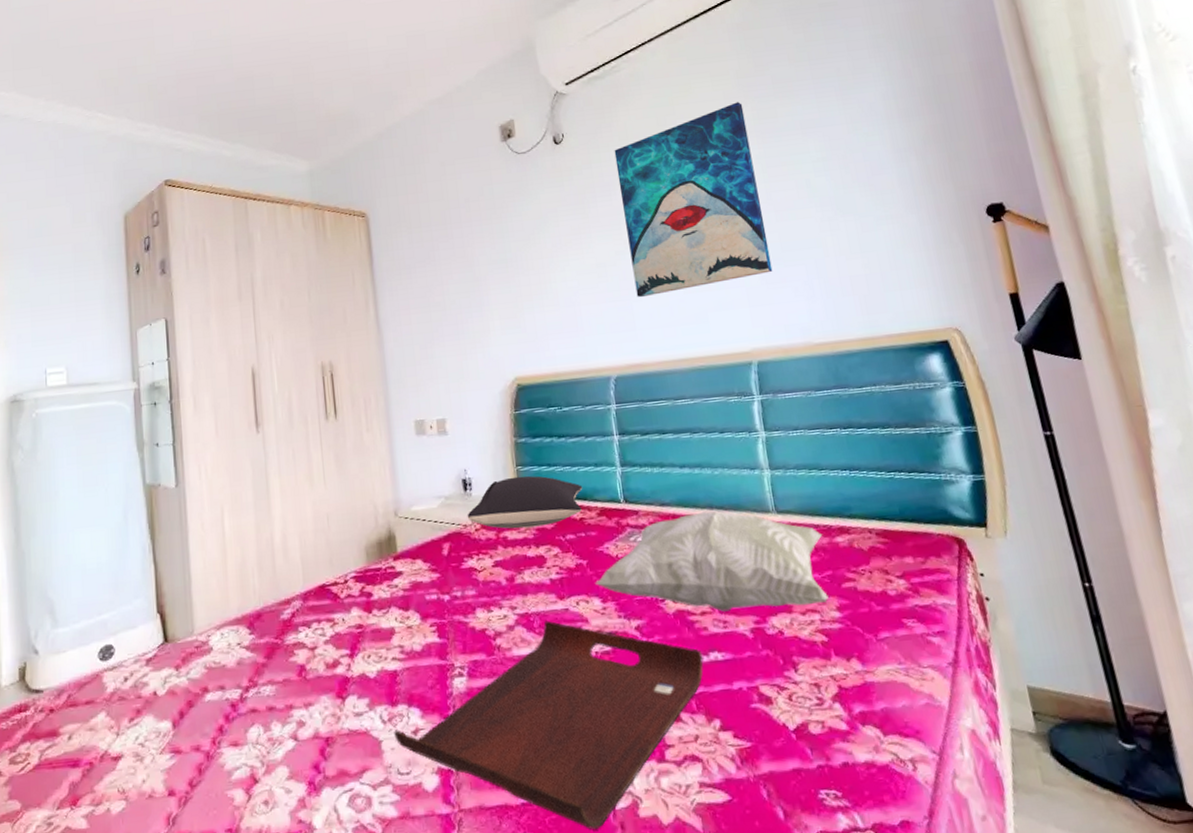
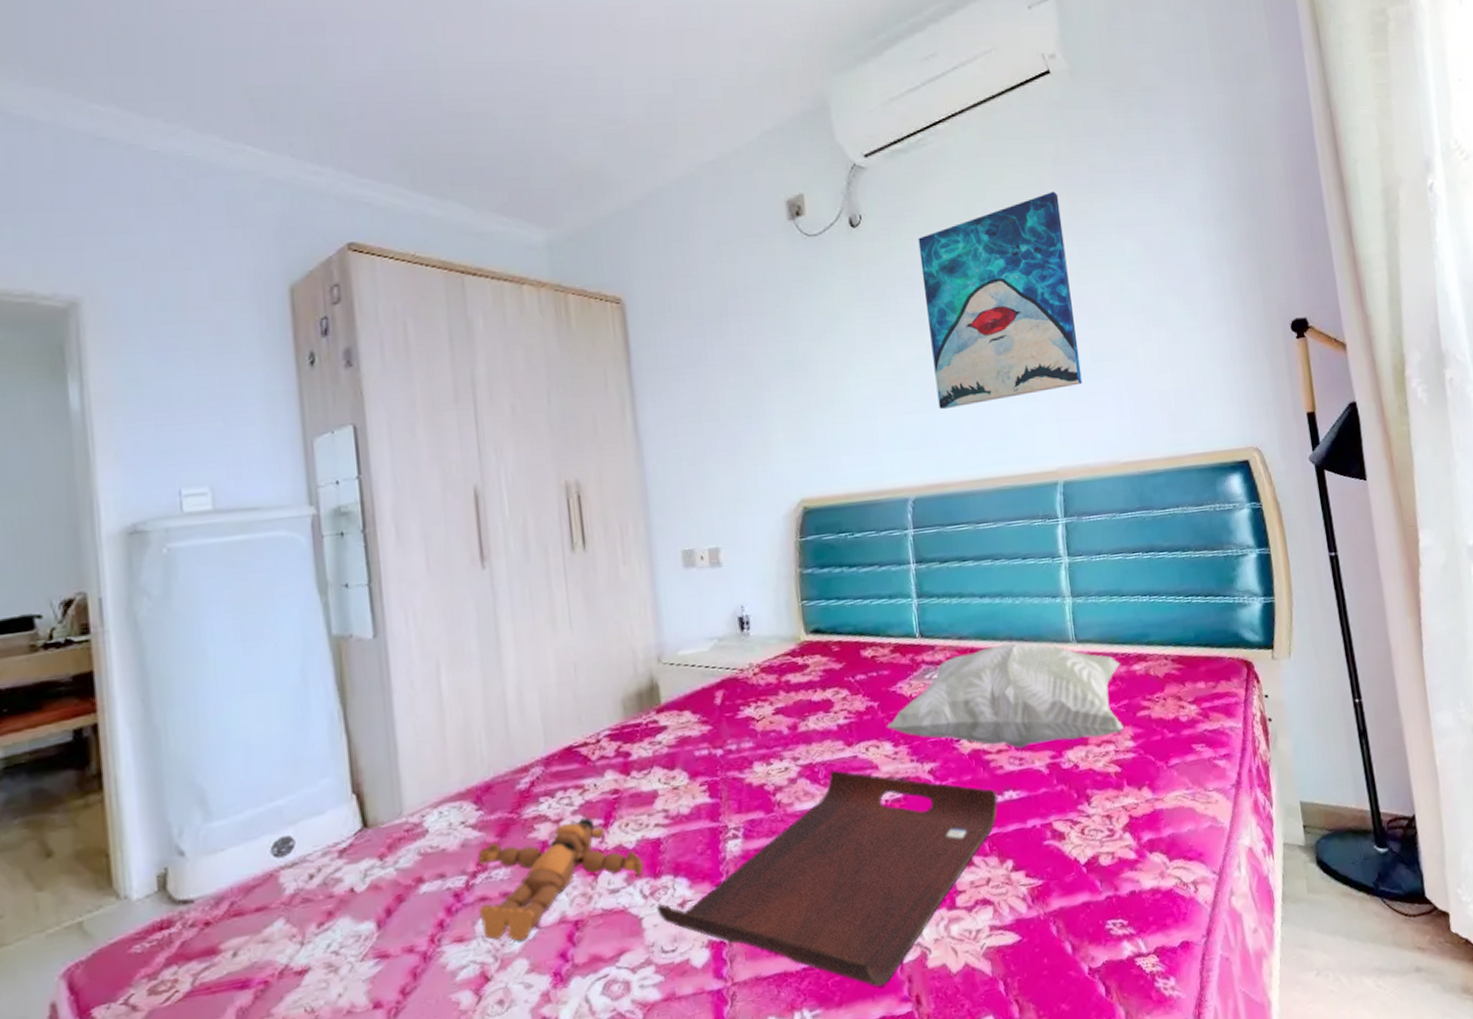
teddy bear: none [249,647,384,751] -> present [477,817,645,942]
pillow: present [467,475,583,529] -> none [743,610,875,672]

